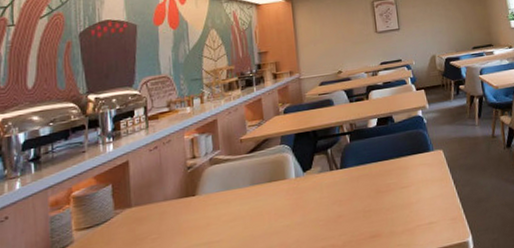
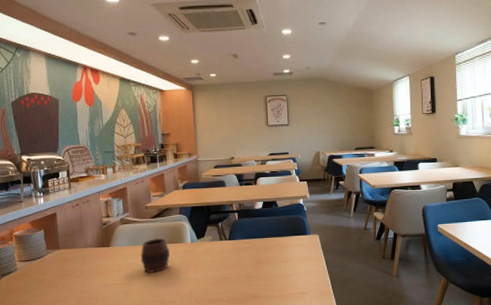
cup: none [234,176,270,224] -> present [140,238,170,274]

